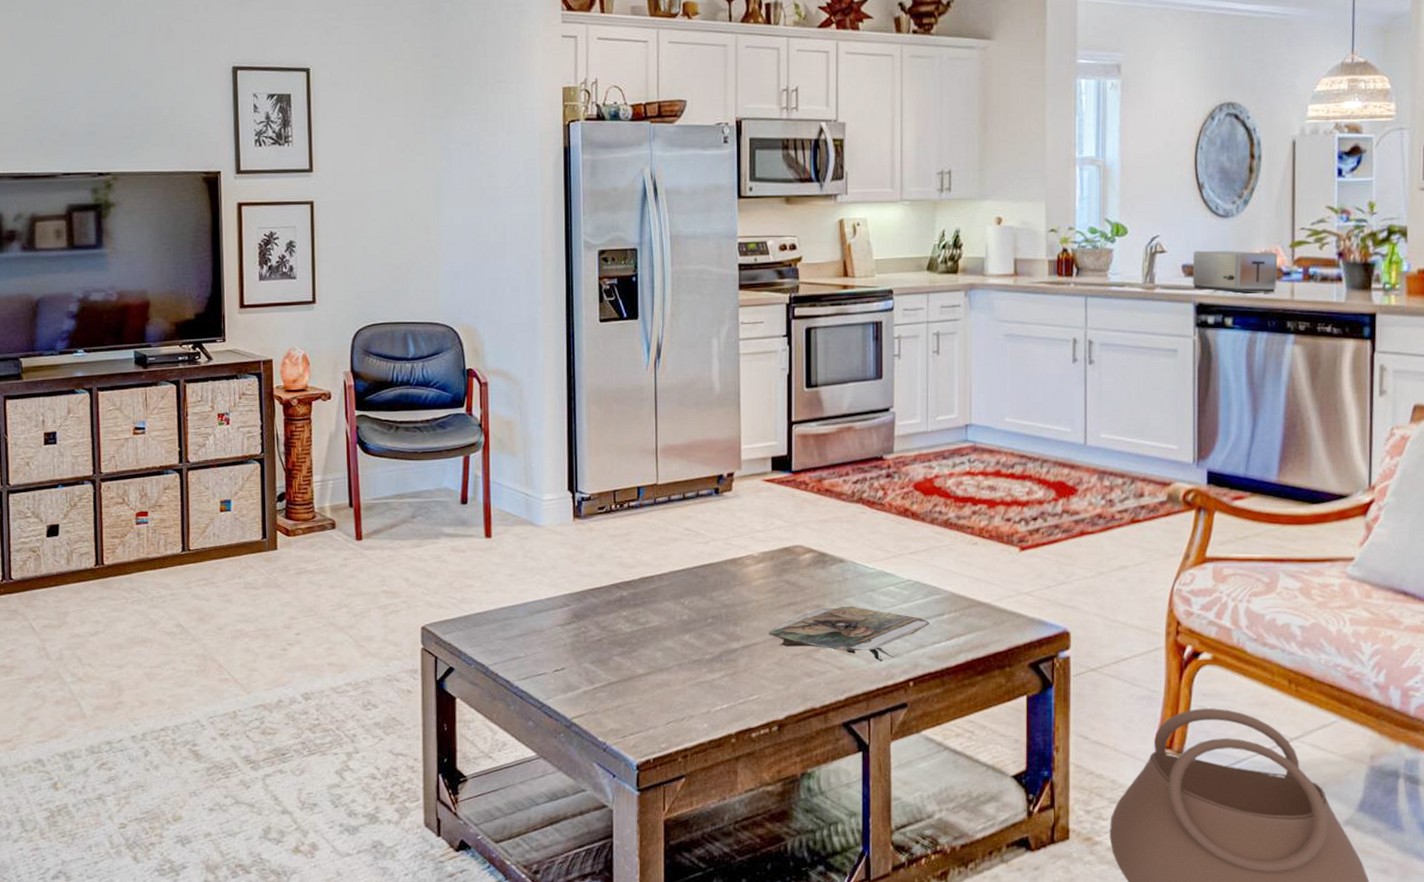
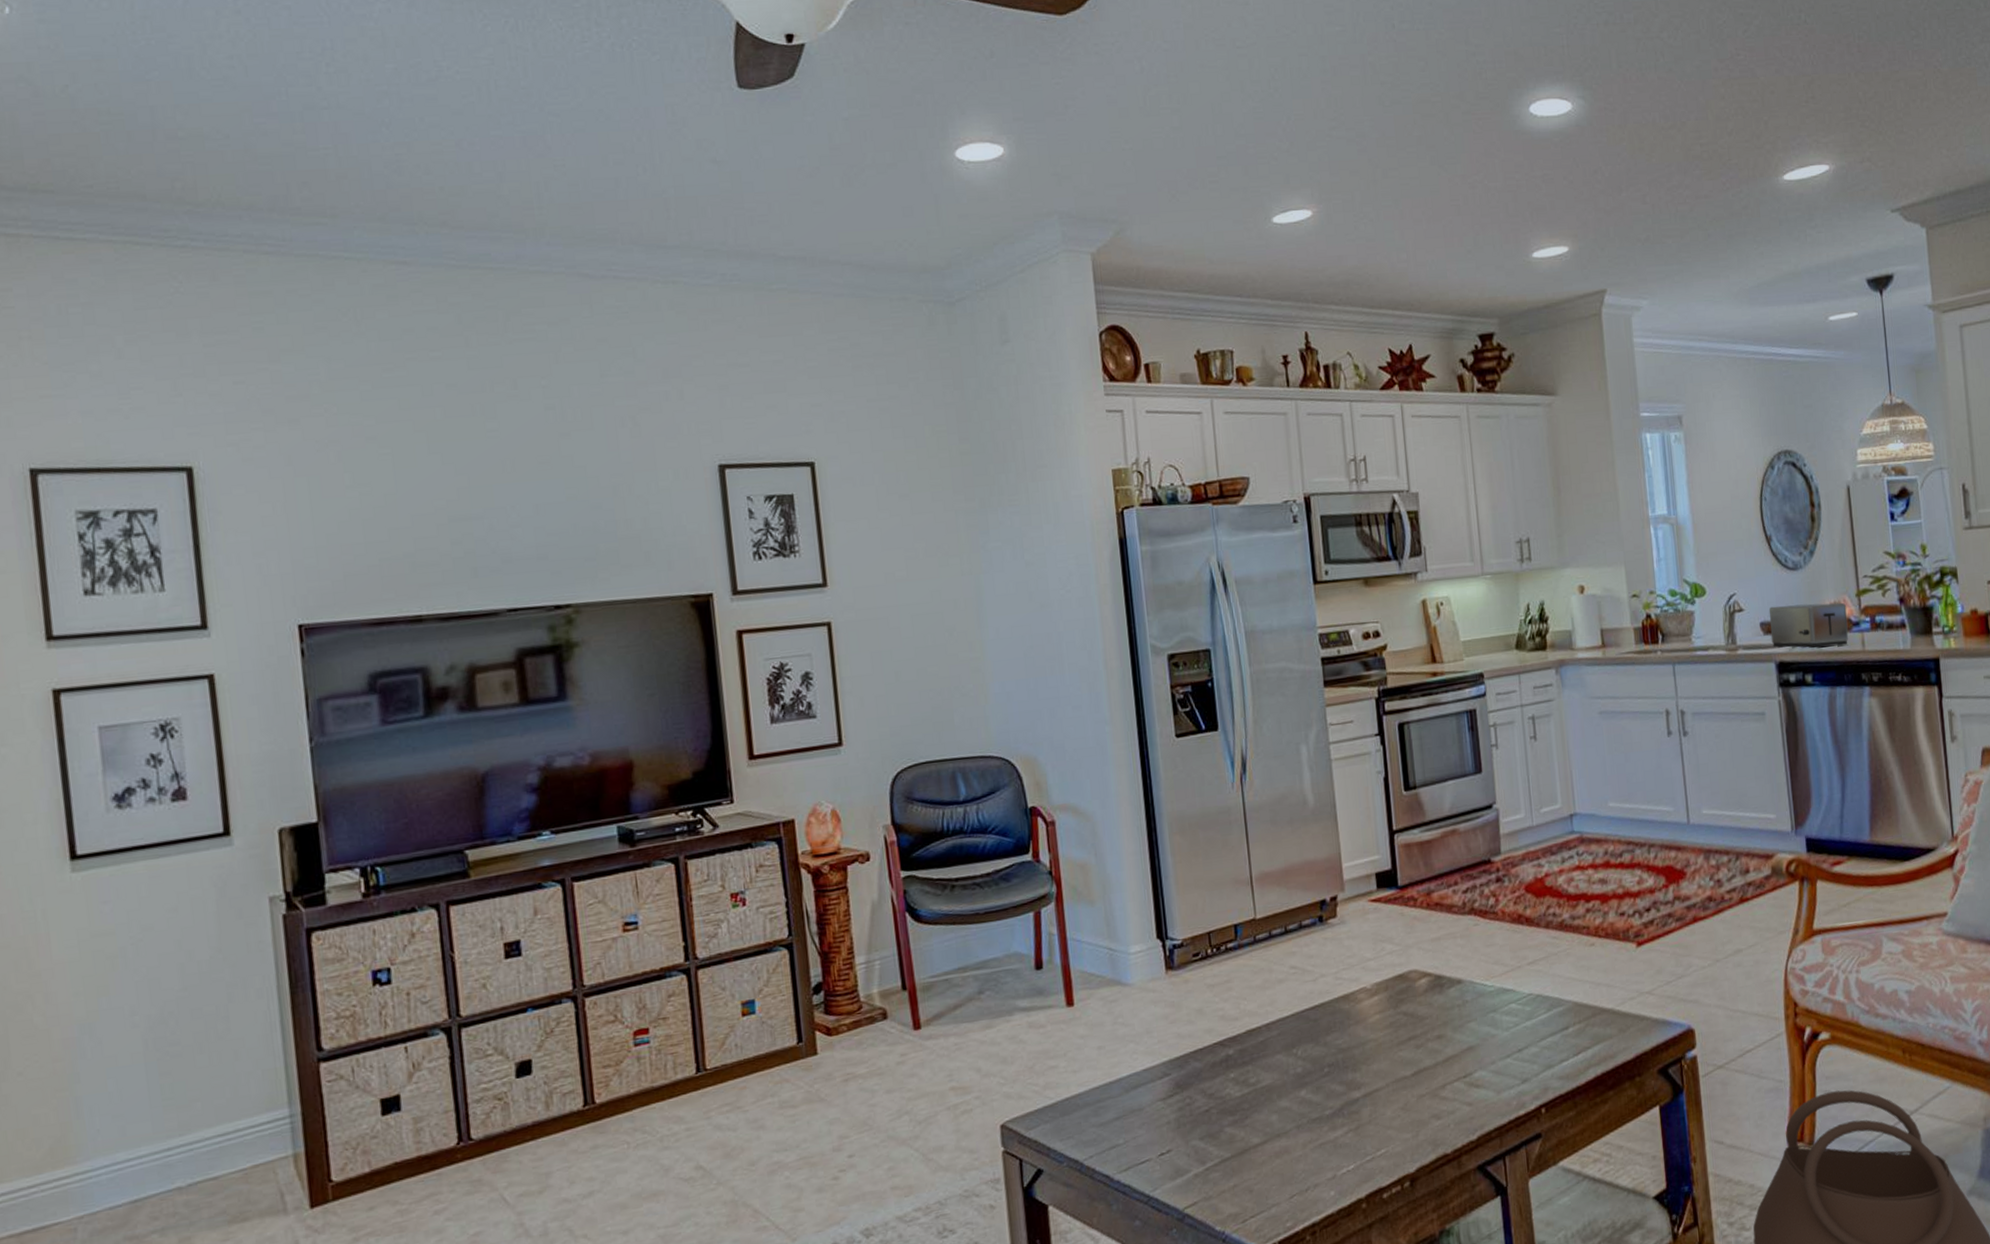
magazine: present [769,606,930,662] -> none [1390,1031,1556,1091]

